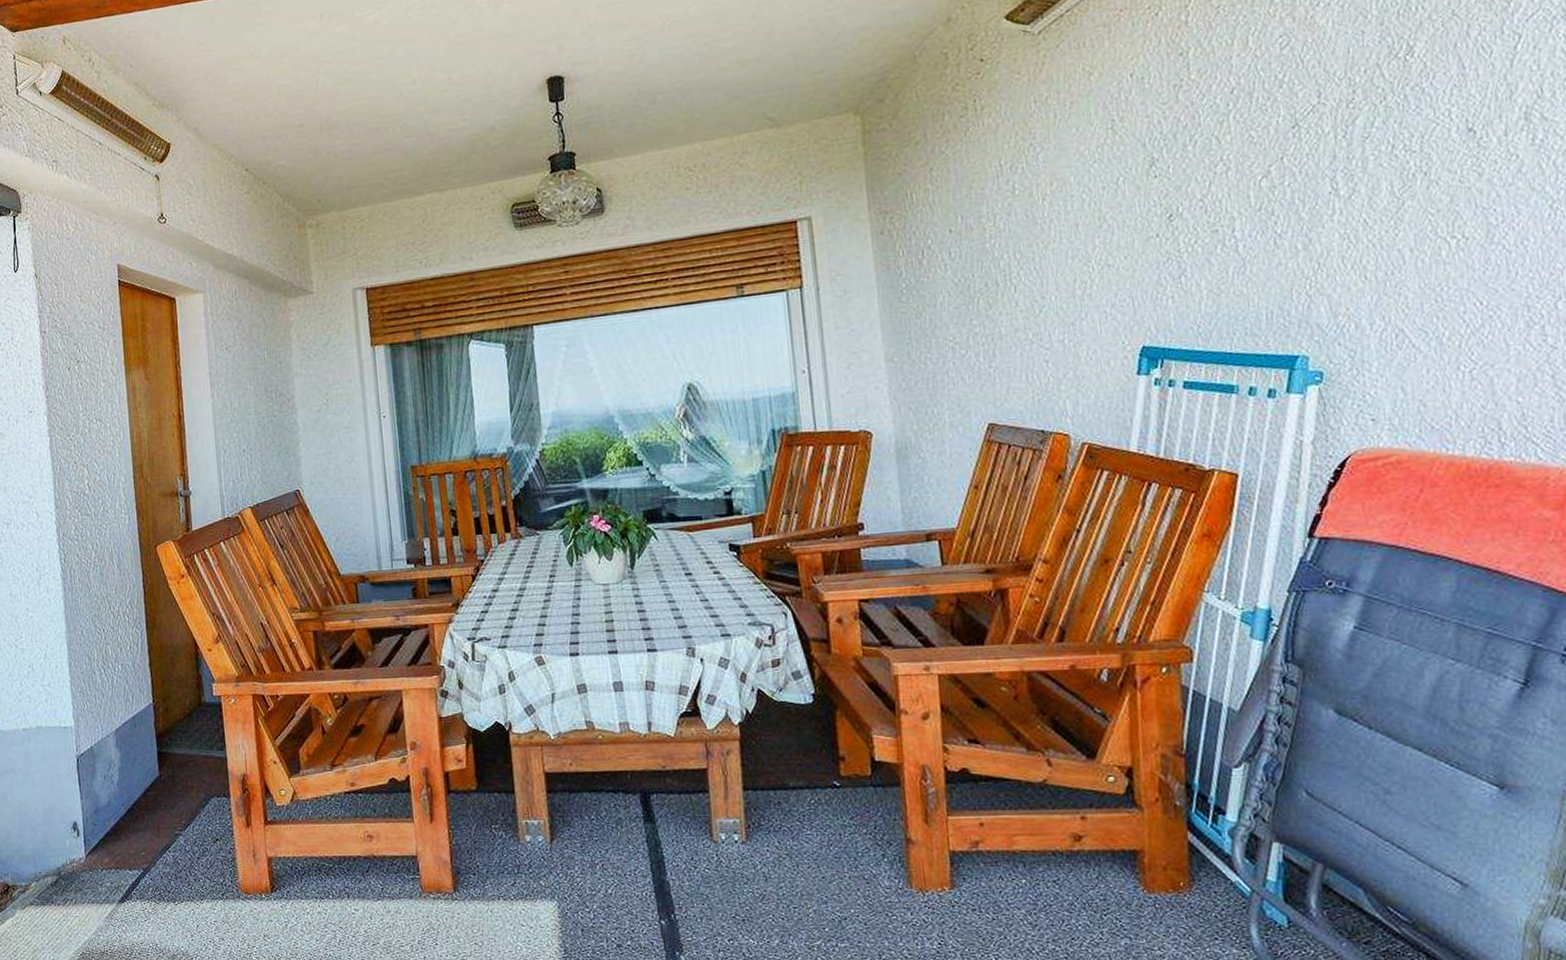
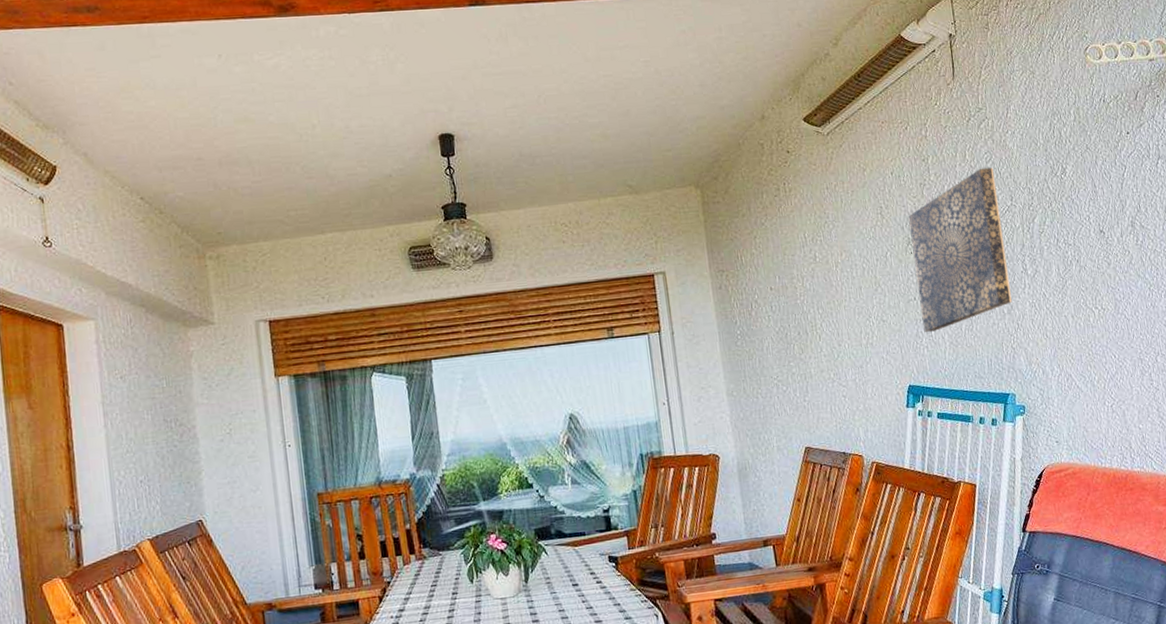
wall art: none [1153,54,1311,278] -> present [908,167,1012,332]

